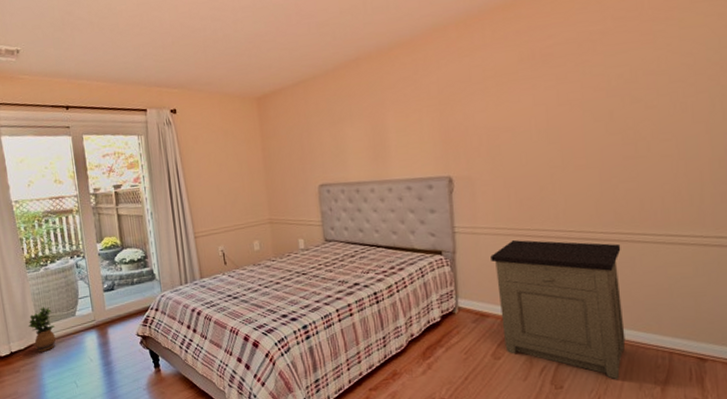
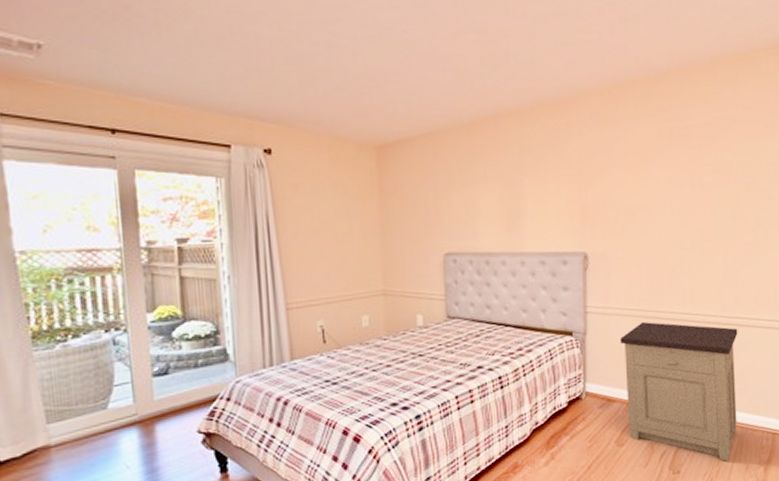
potted plant: present [28,307,56,352] -> none [30,397,75,460]

